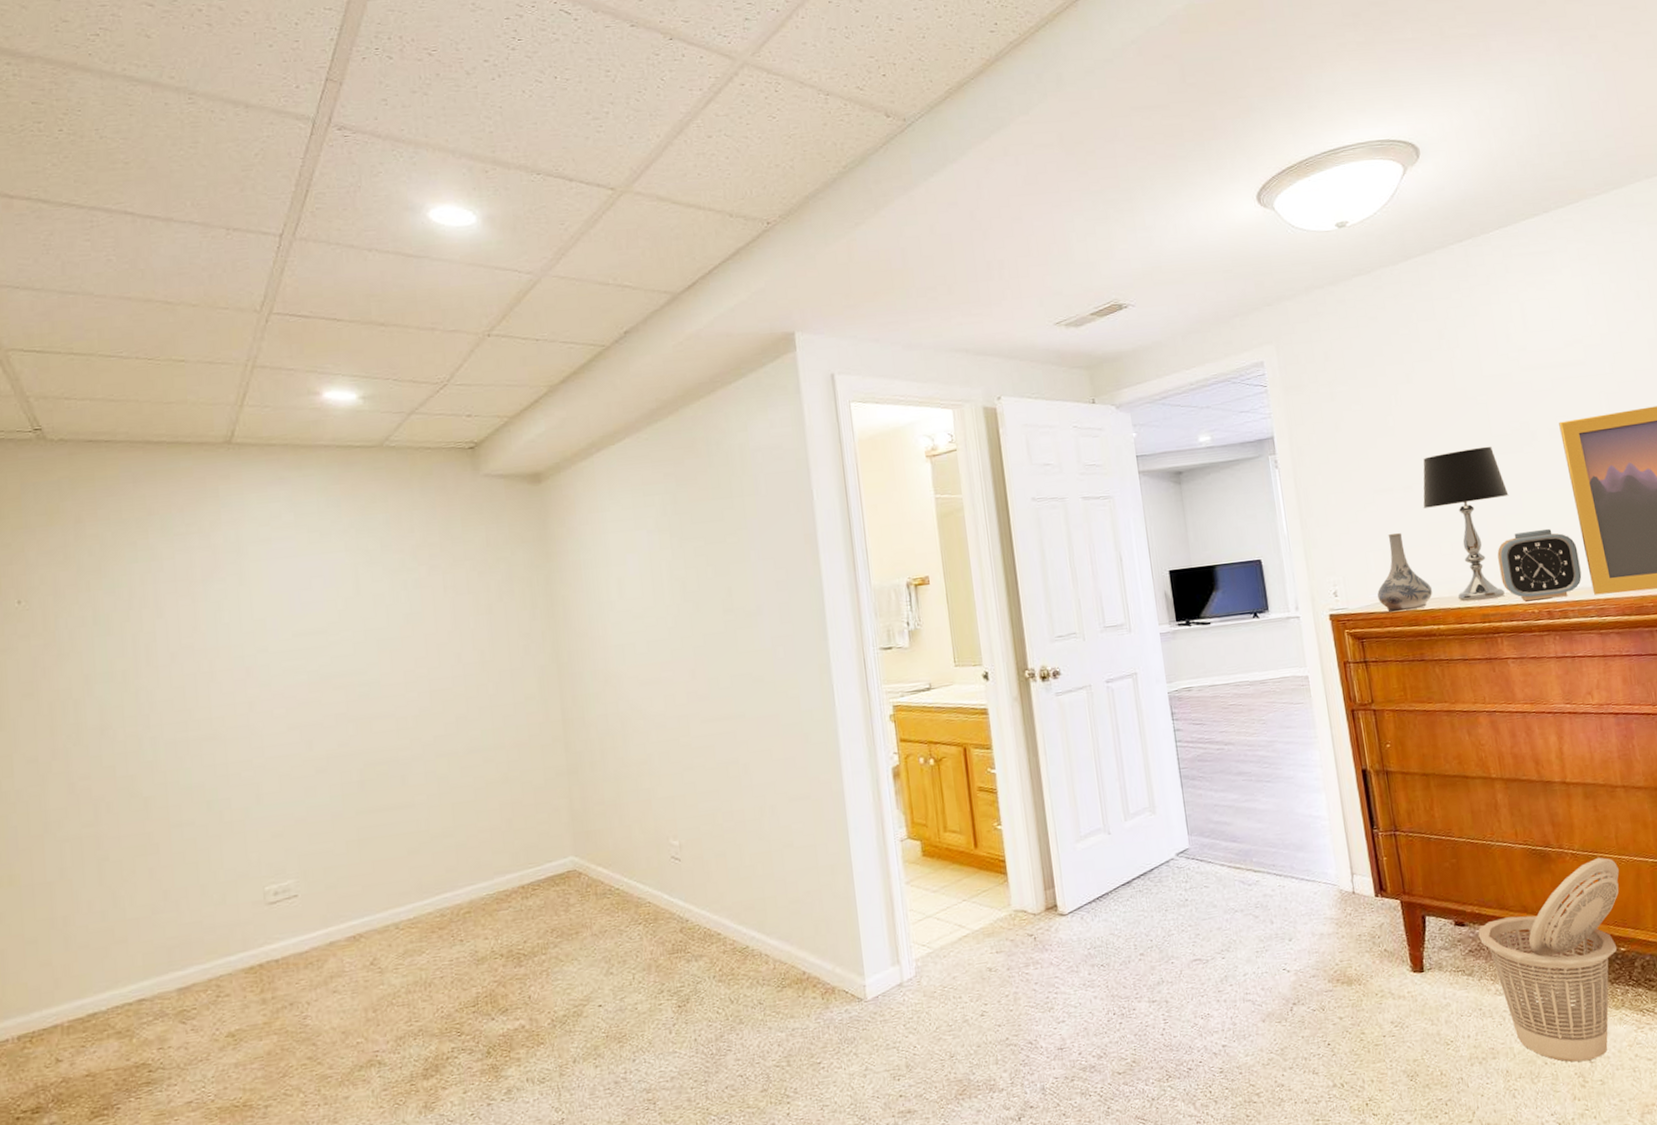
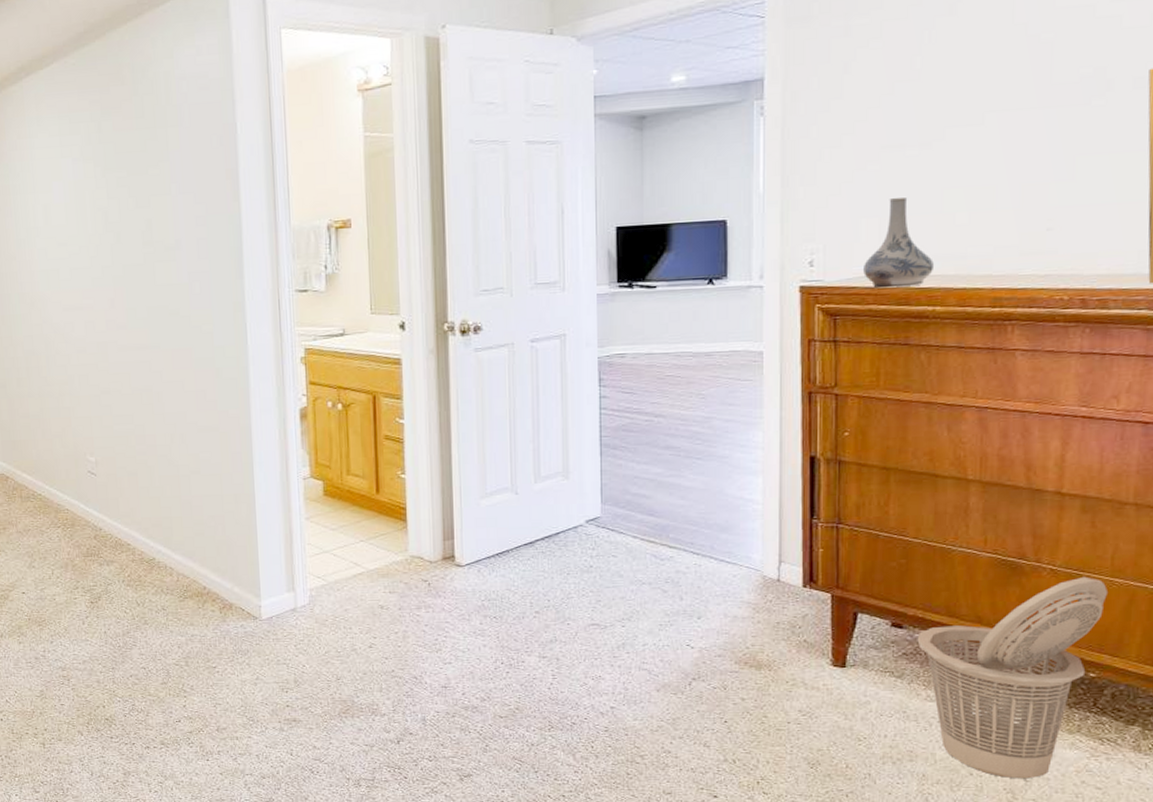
table lamp: present [1423,446,1509,602] -> none [941,96,1059,282]
alarm clock: present [1497,528,1582,602] -> none [1027,200,1139,286]

